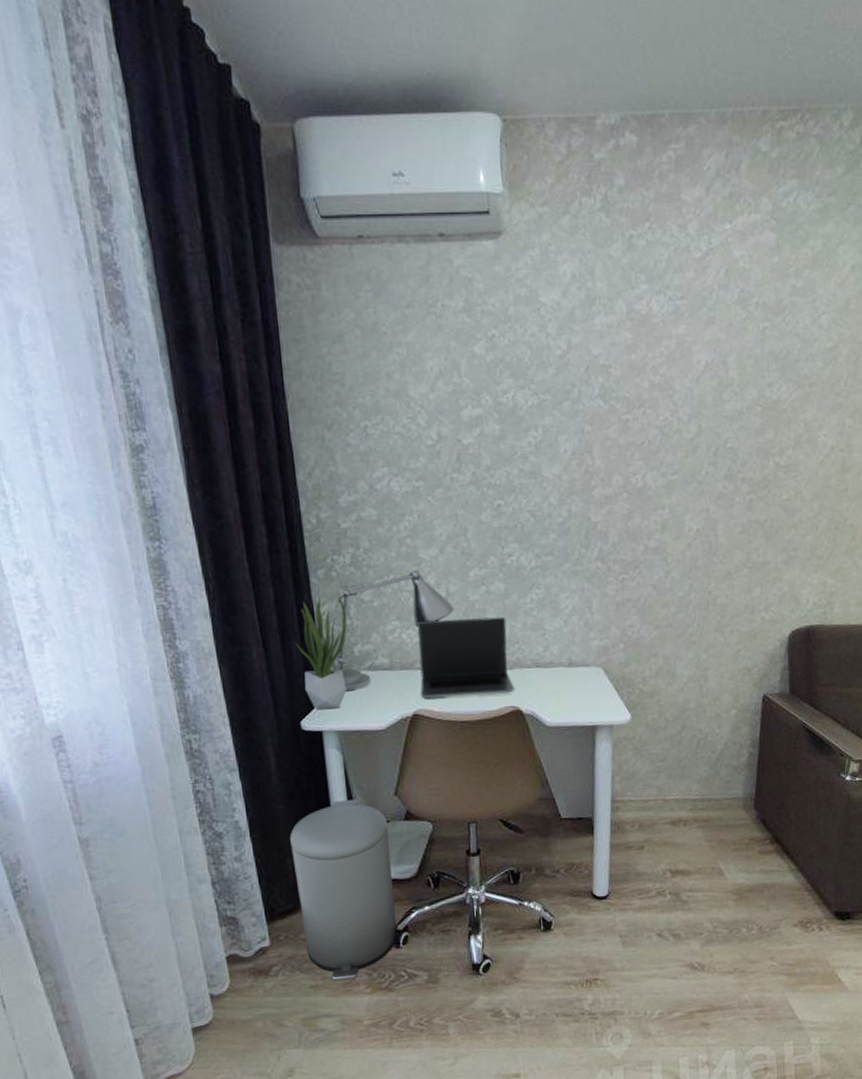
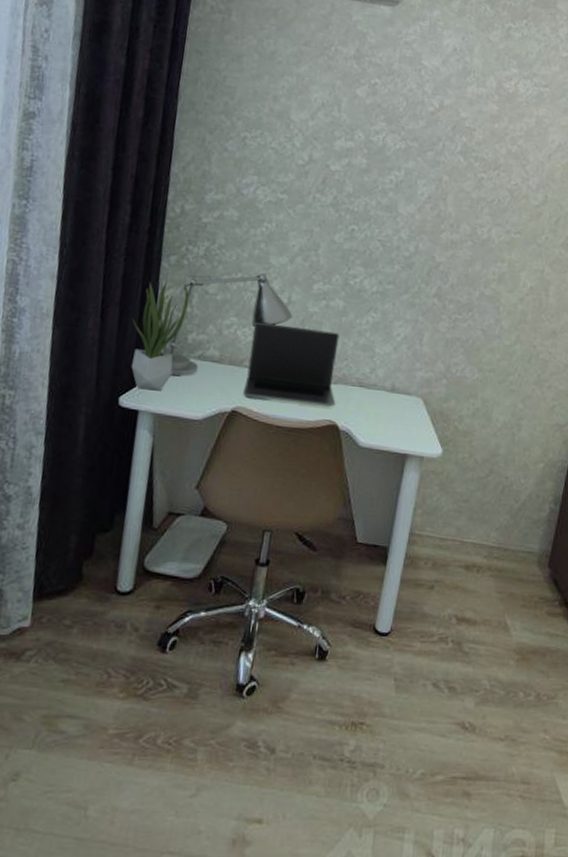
pedal bin: present [290,799,398,982] -> none [66,483,182,679]

